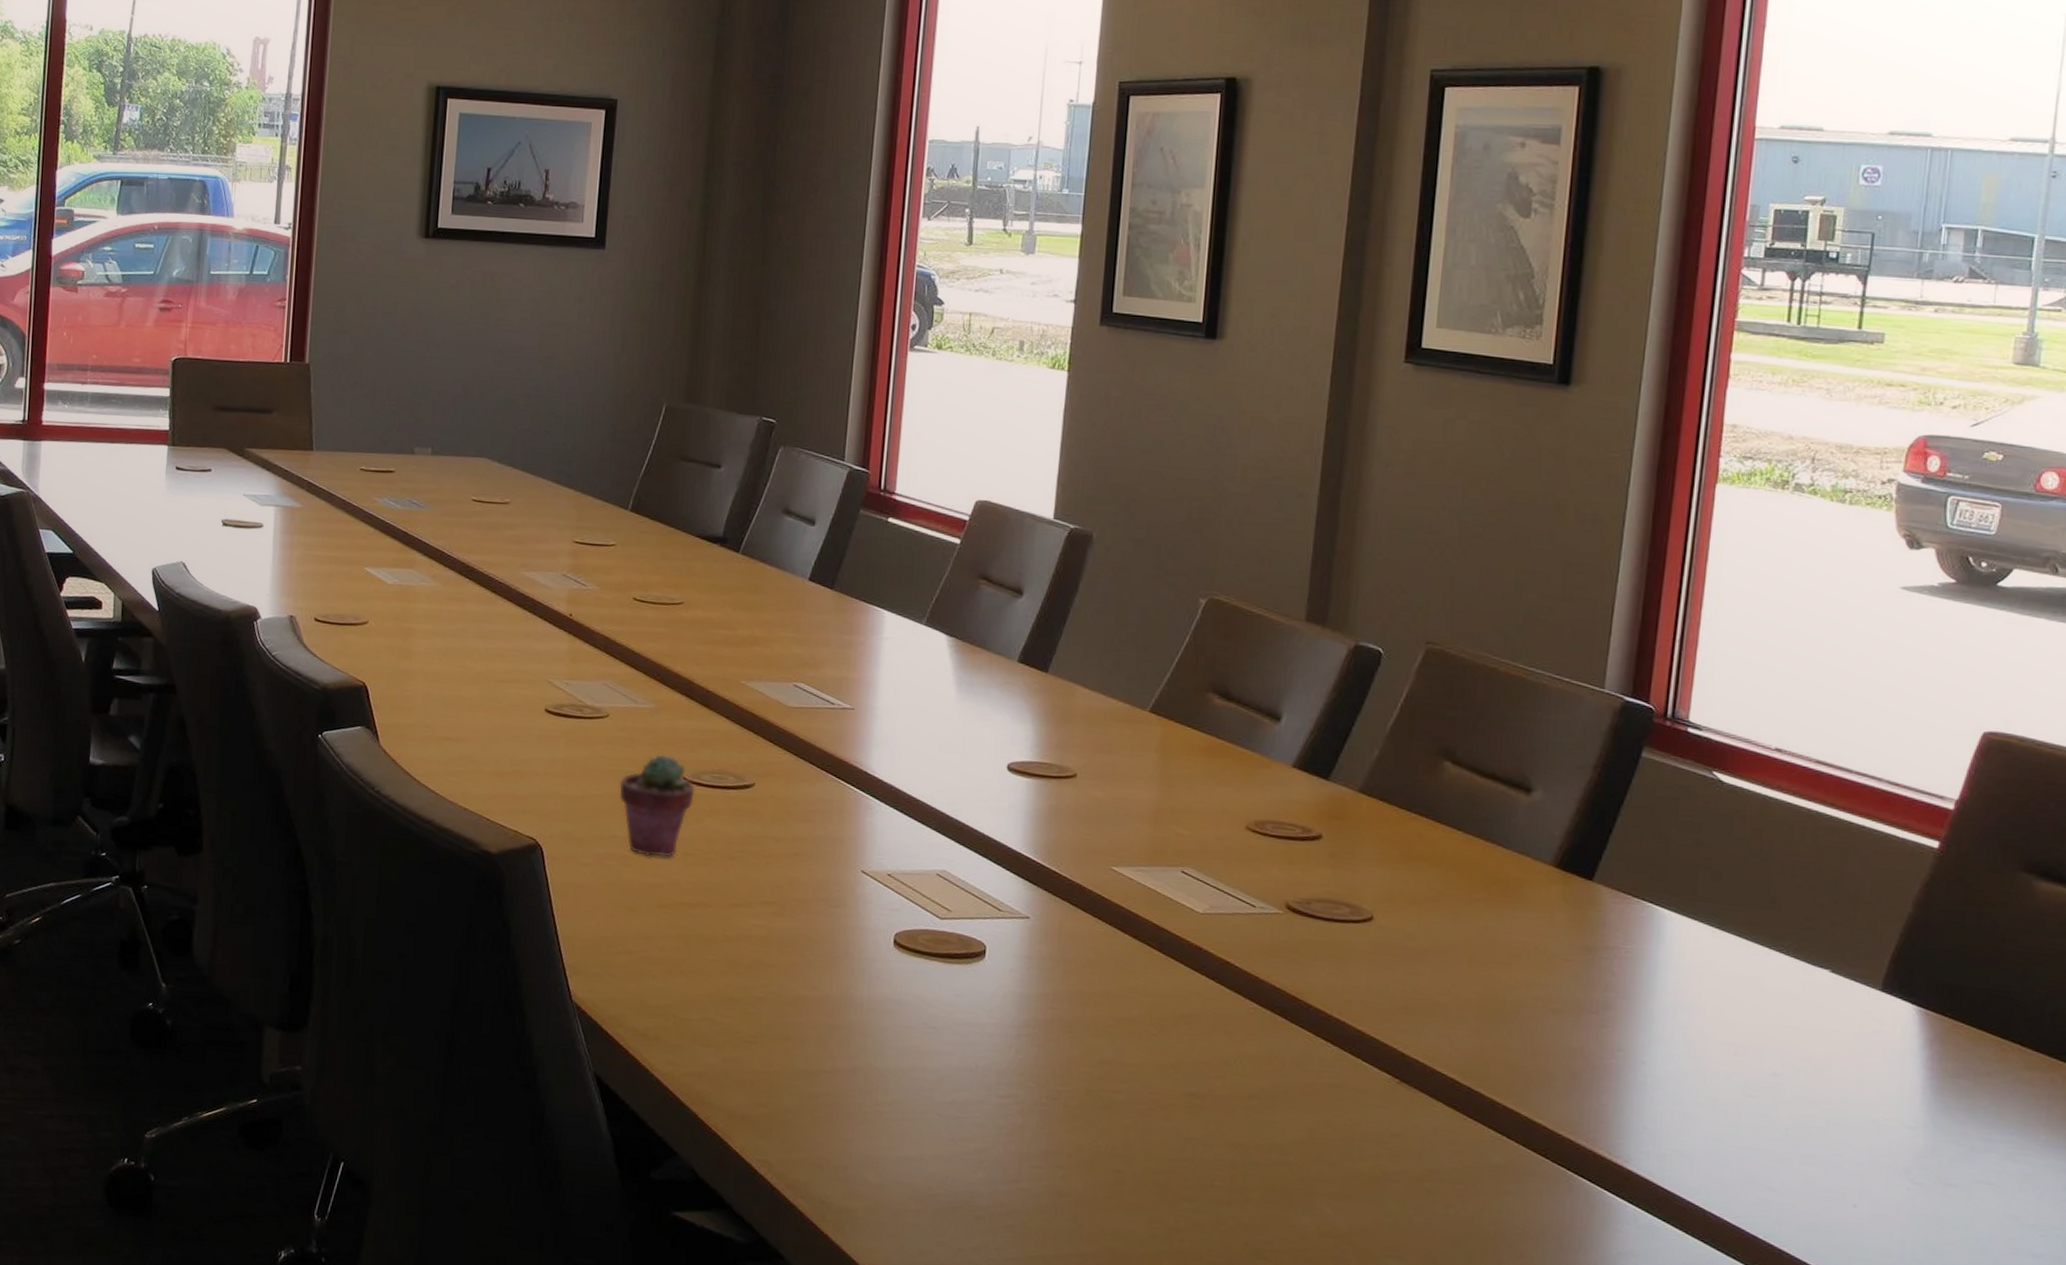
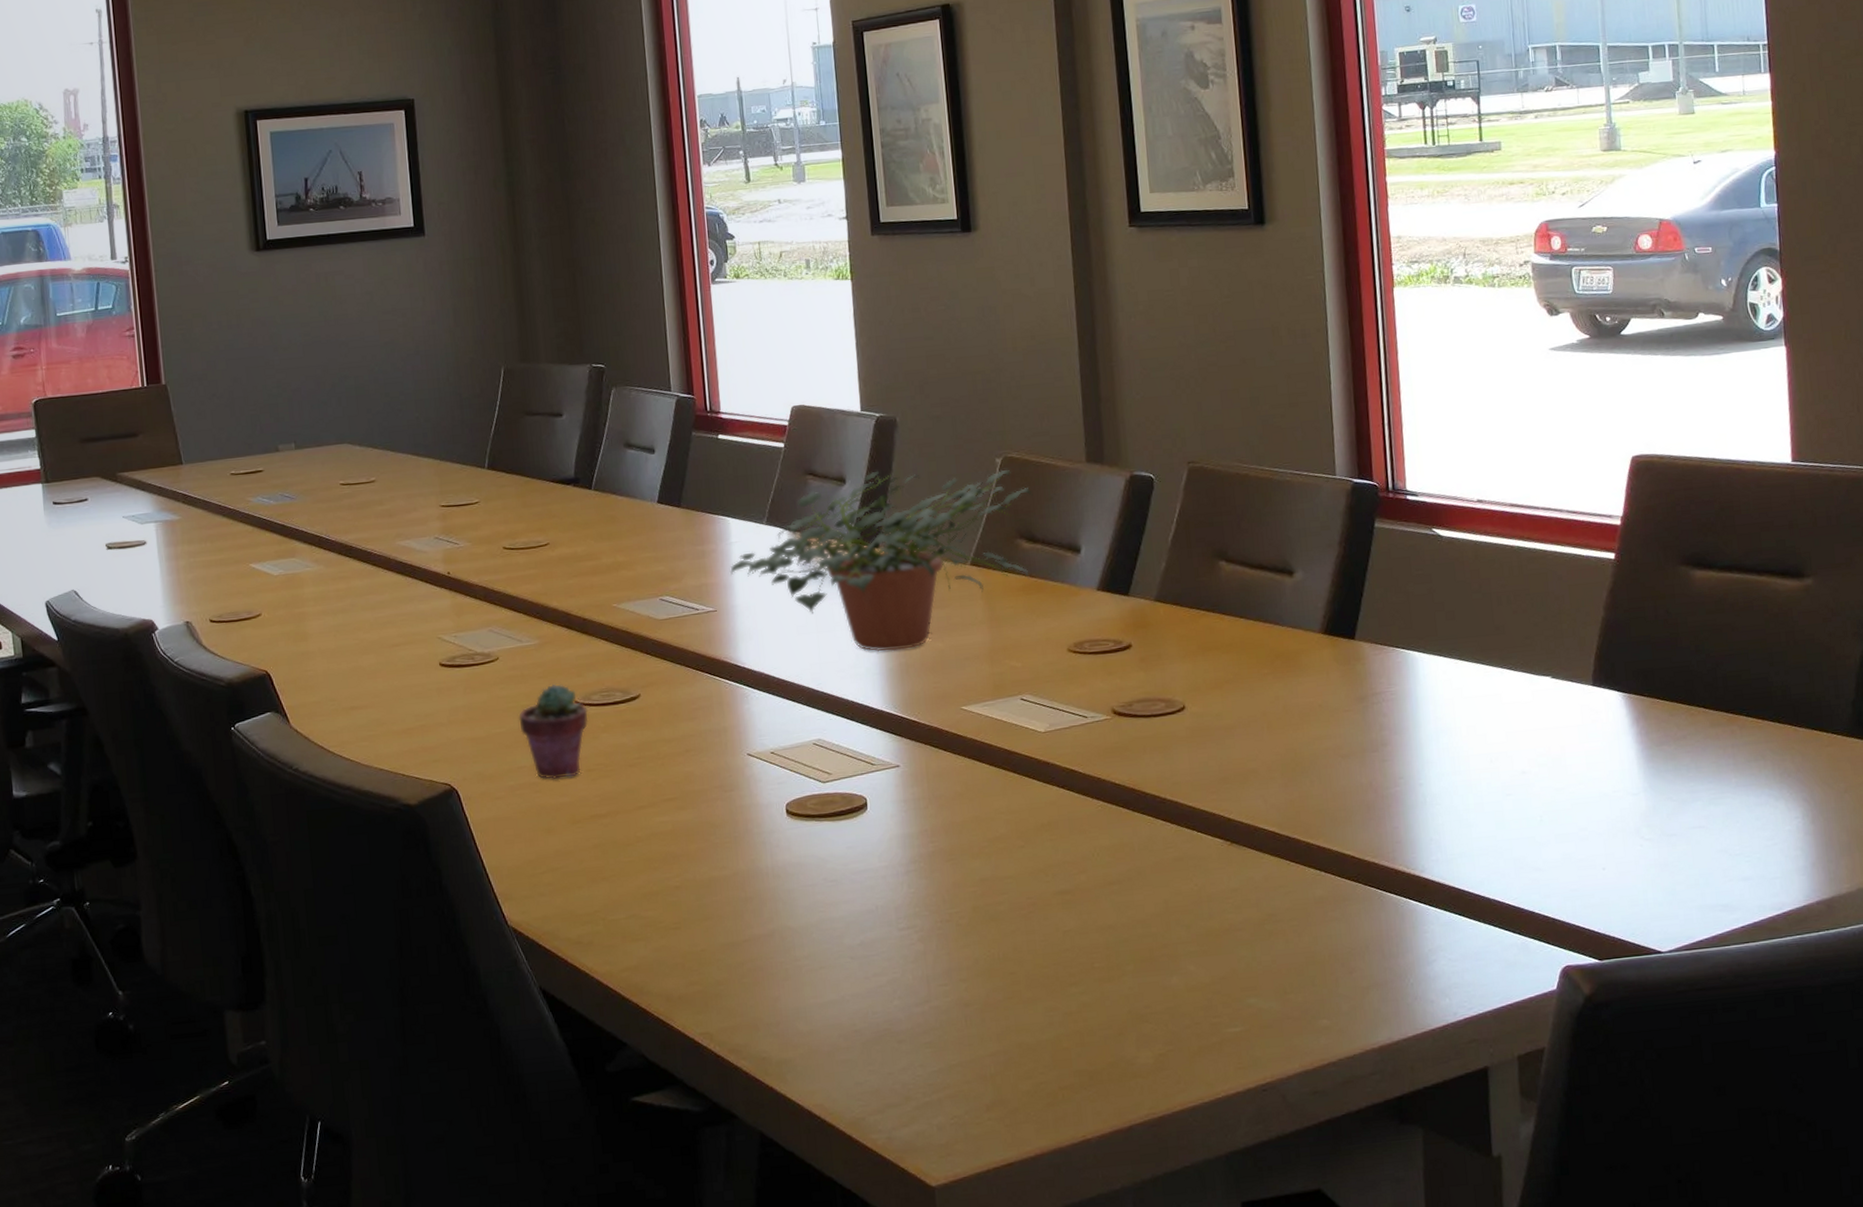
potted plant: none [876,588,1236,791] -> present [730,469,1033,652]

